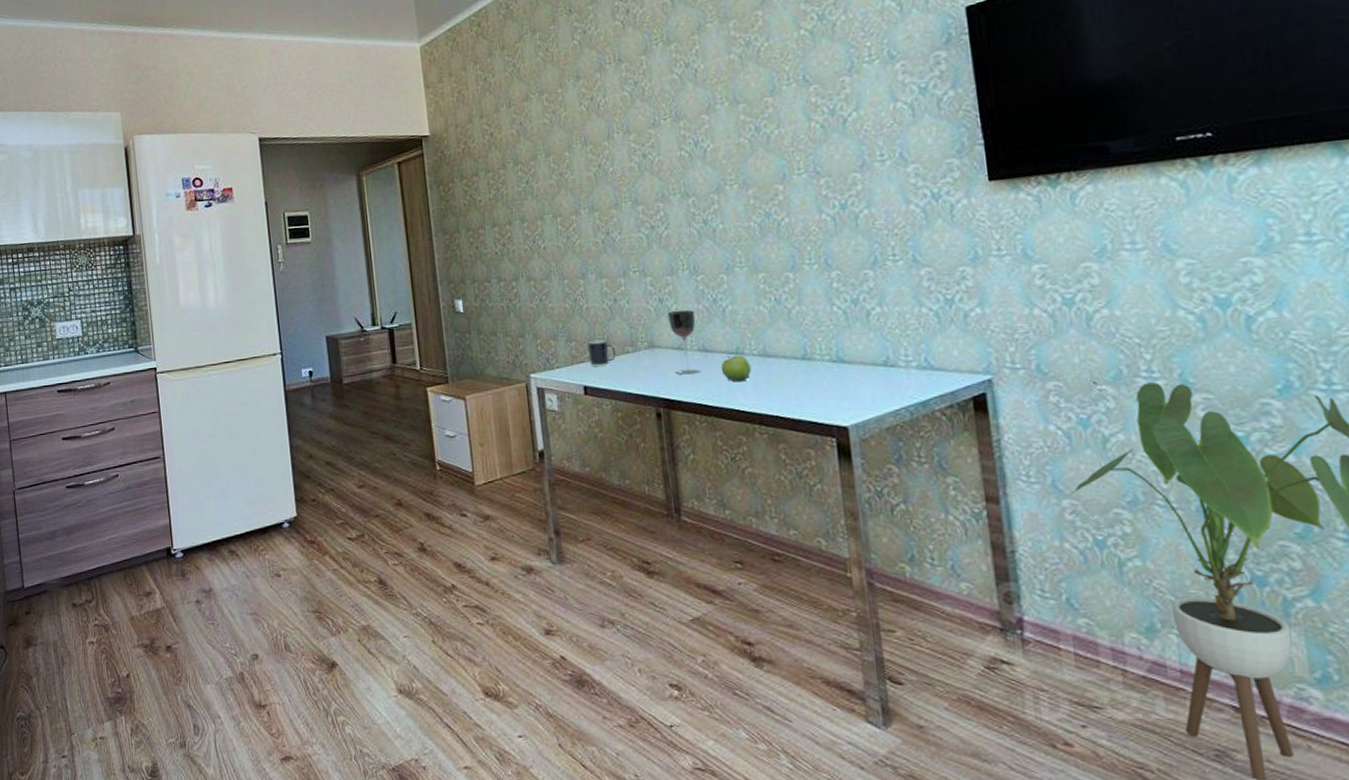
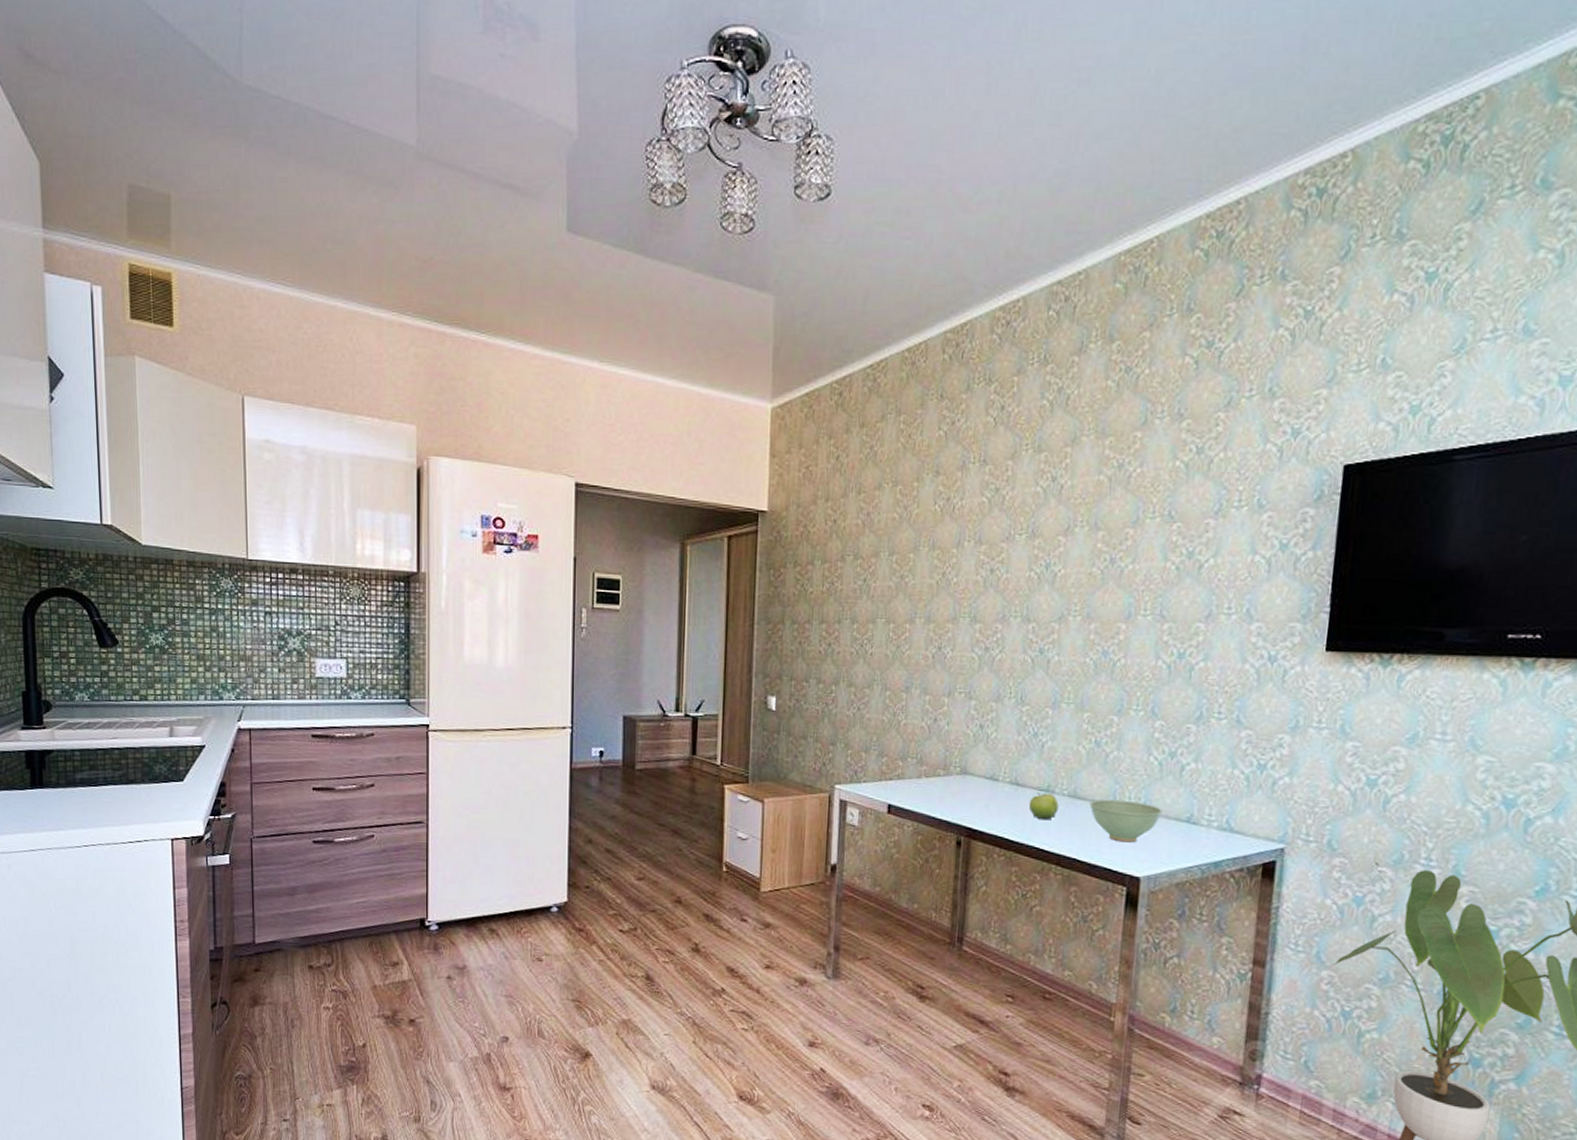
mug: present [586,340,616,367] -> none [898,759,926,787]
wineglass: present [668,310,701,375] -> none [983,739,1014,807]
bowl: none [781,352,857,394] -> present [1089,799,1163,843]

